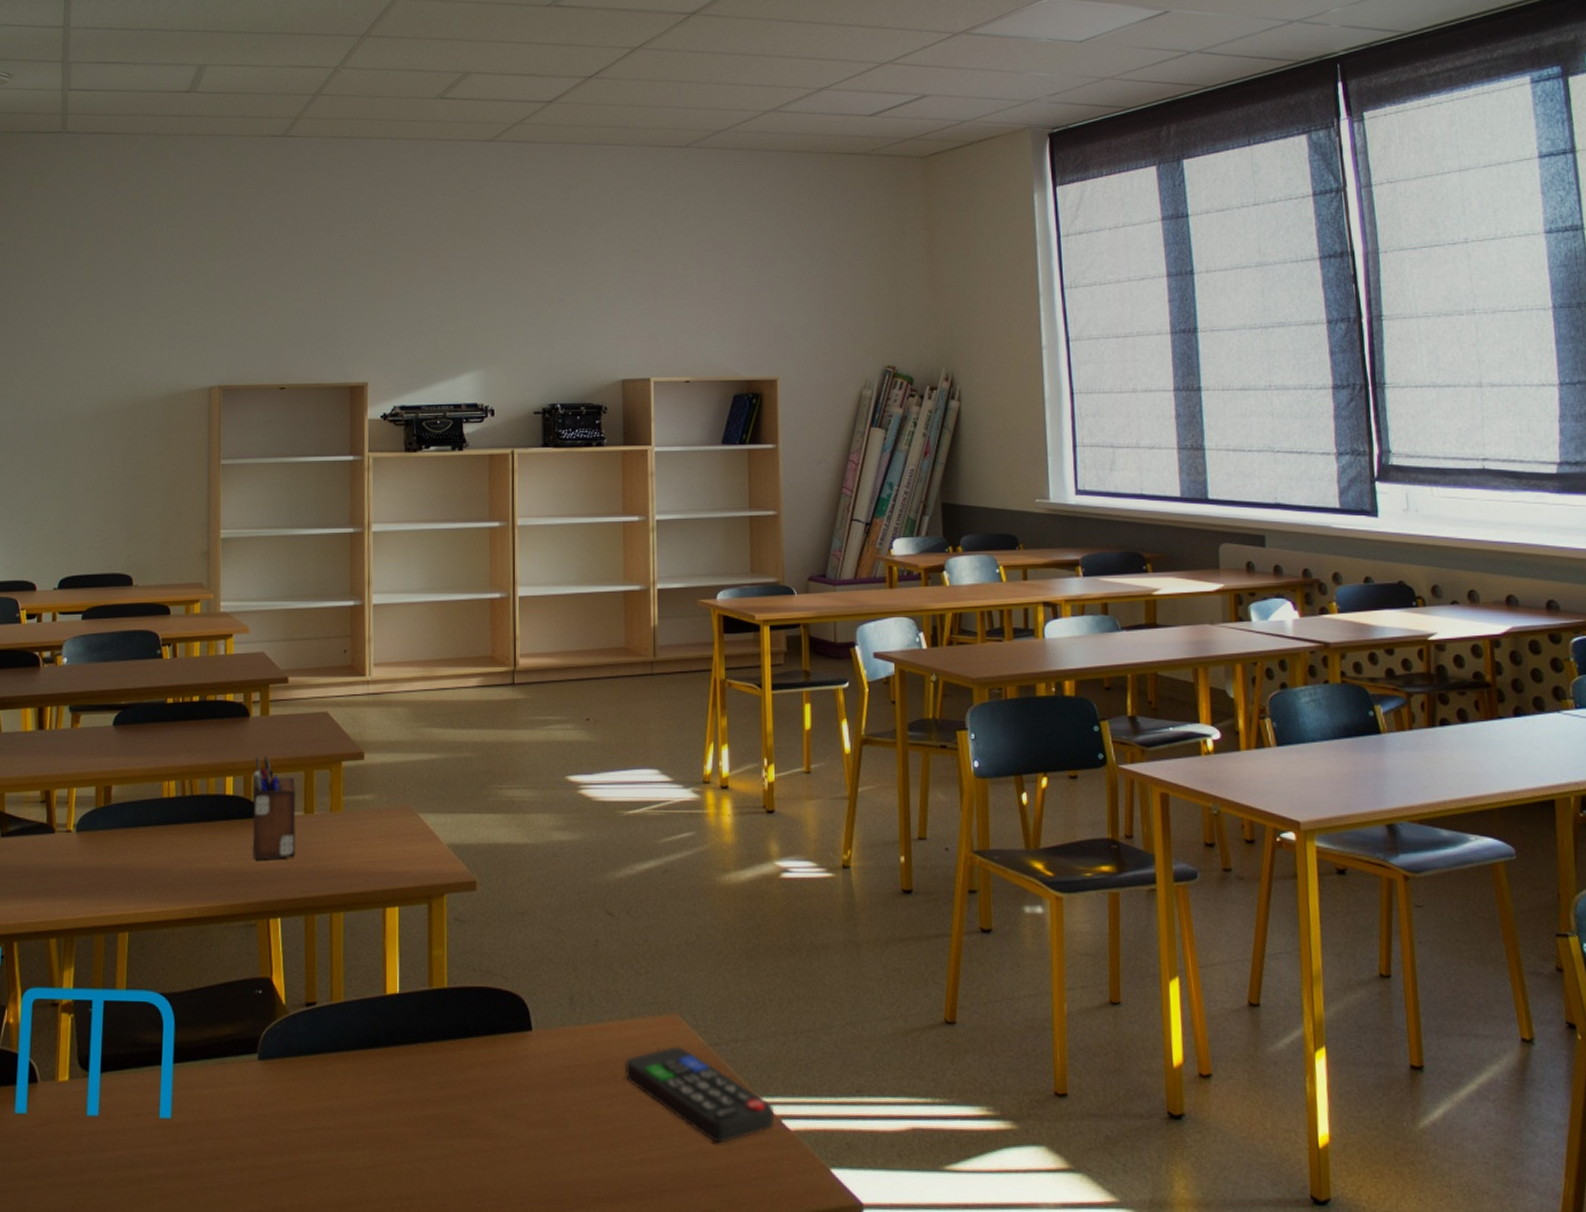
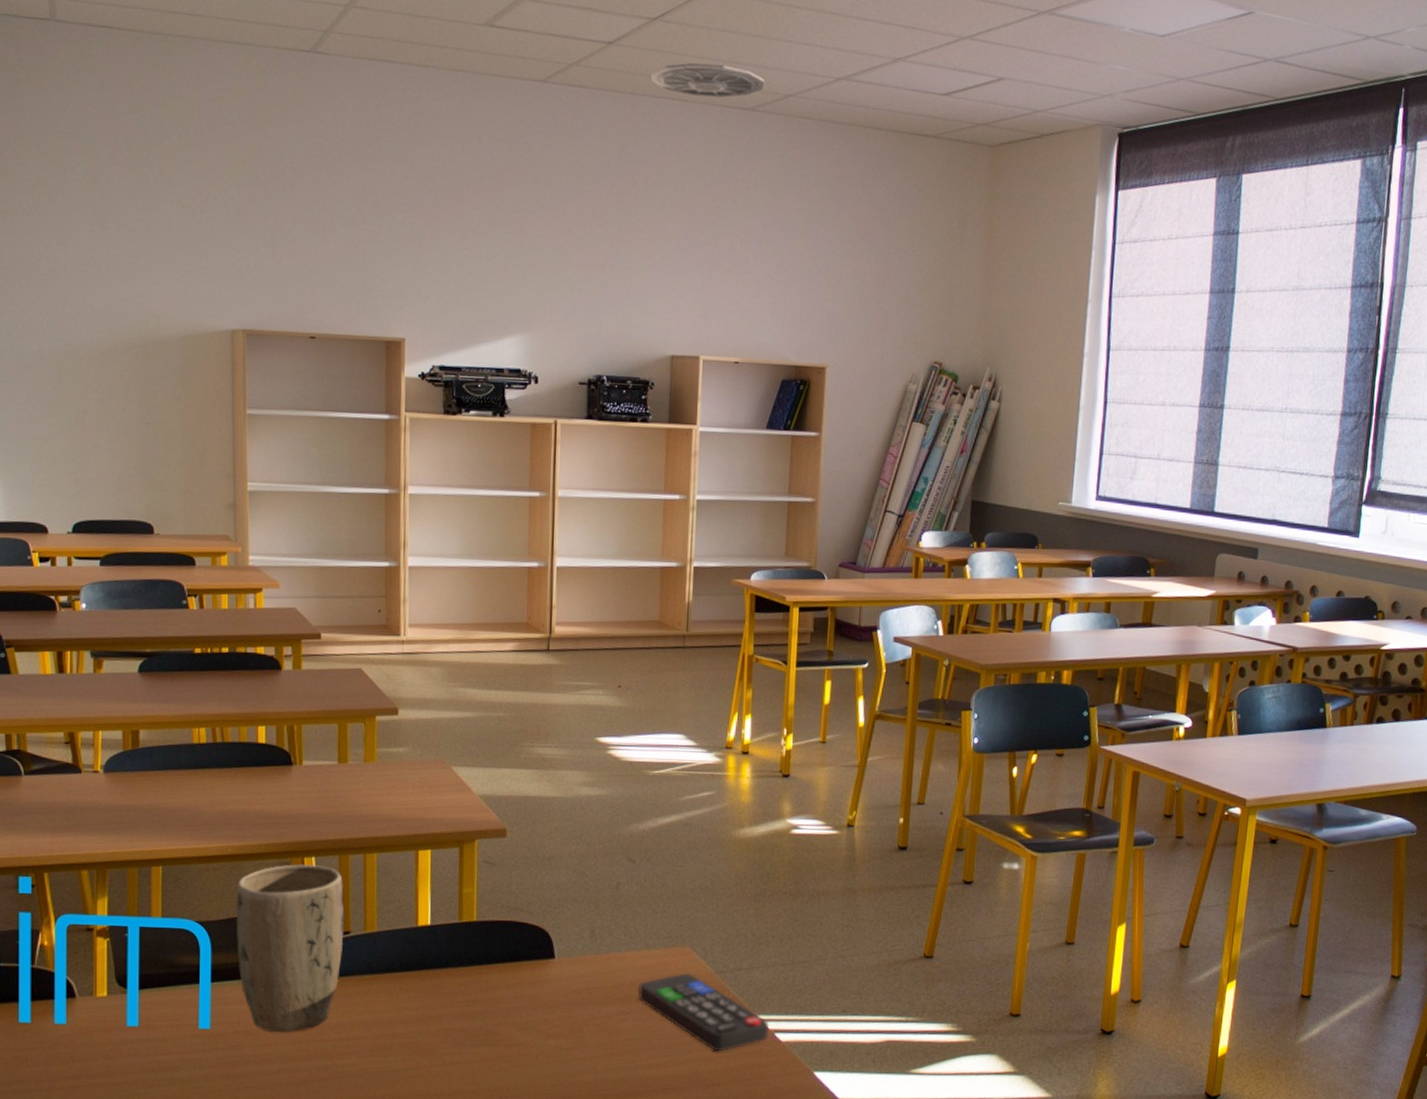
plant pot: none [199,927,311,1122] -> present [235,864,345,1032]
desk organizer: present [252,755,297,860] -> none [285,707,330,804]
ceiling vent: none [589,110,696,140] -> present [650,62,765,98]

